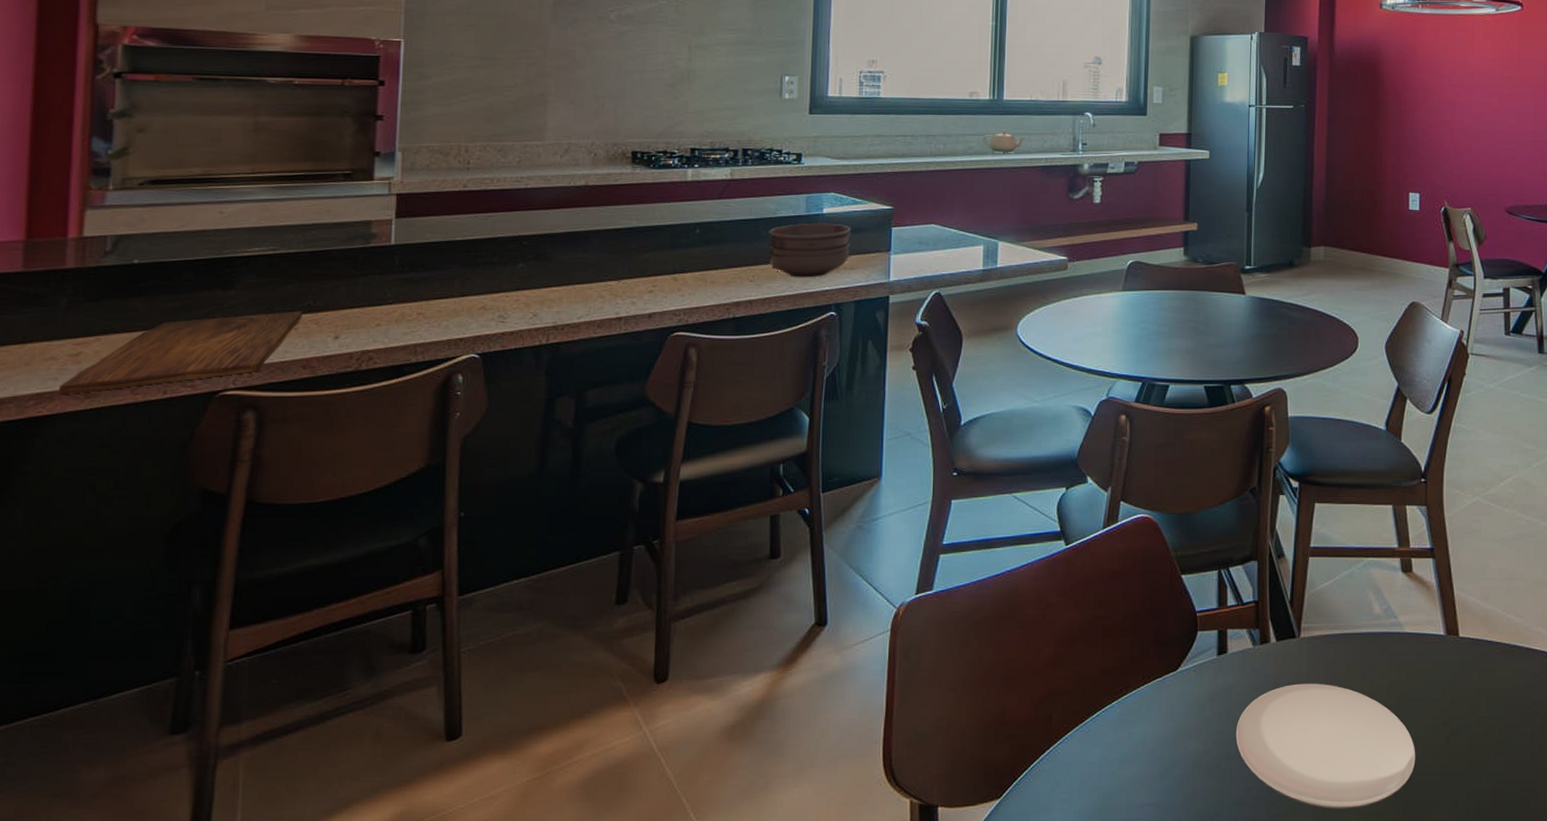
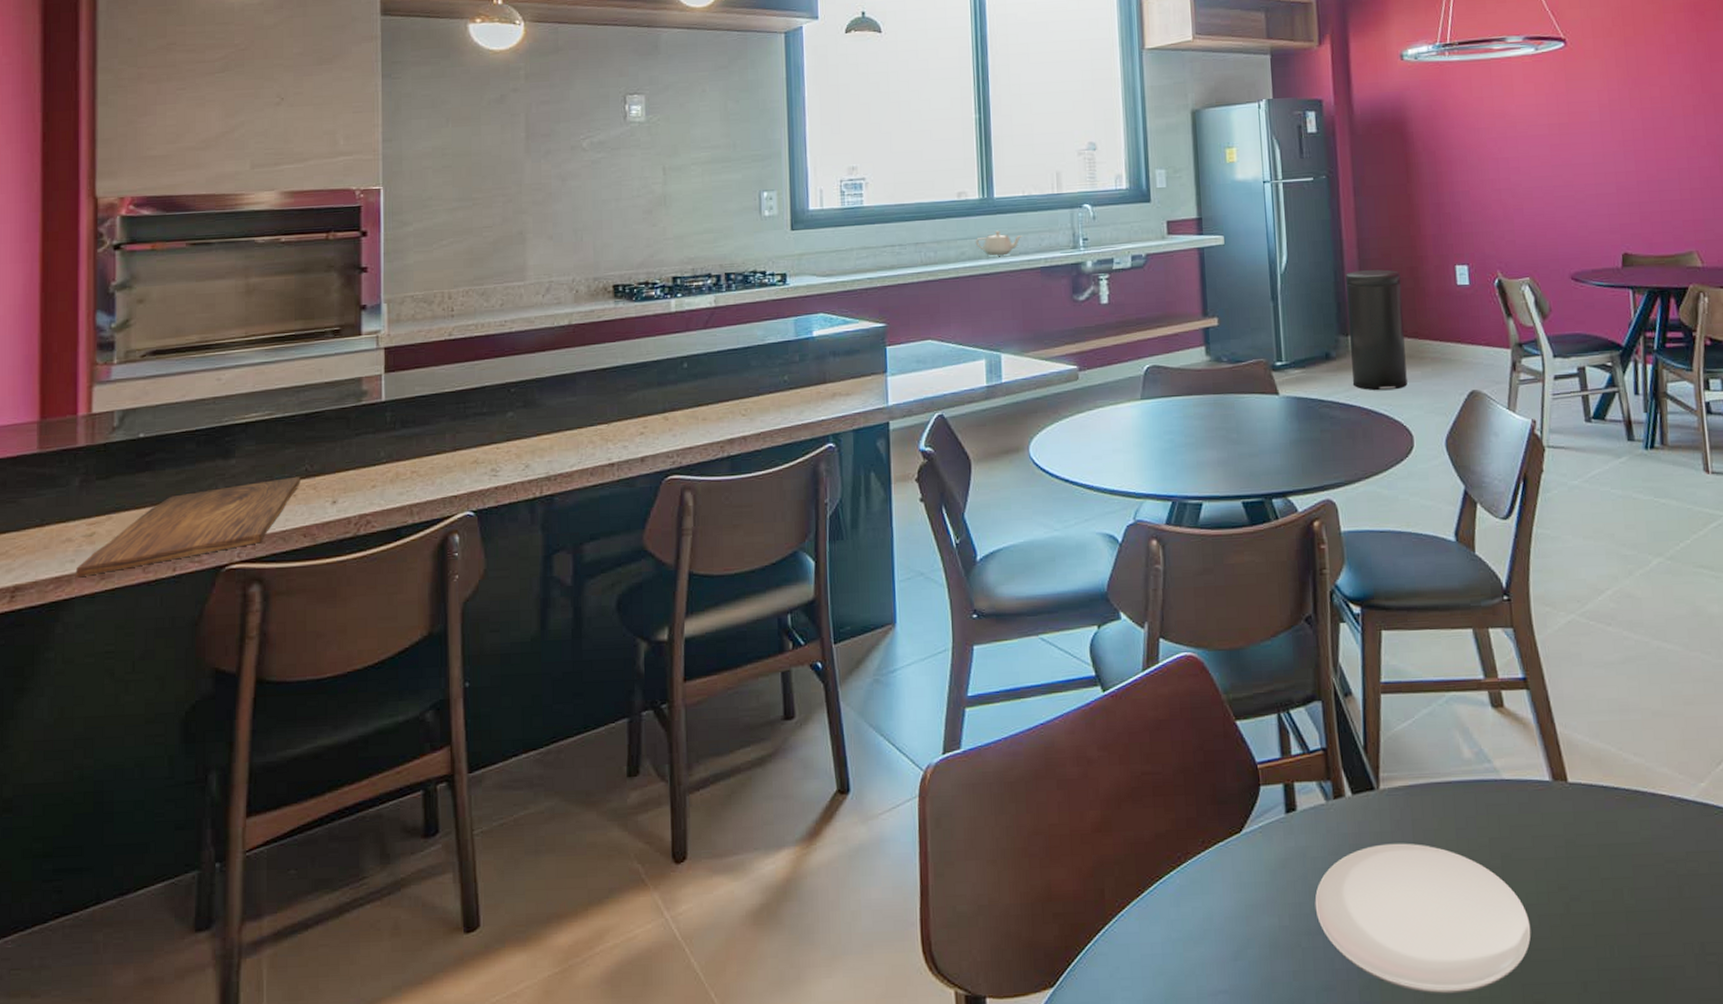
bowl: present [768,223,852,278] -> none [758,346,845,408]
pedal bin: none [1310,191,1361,297] -> present [1346,269,1407,391]

